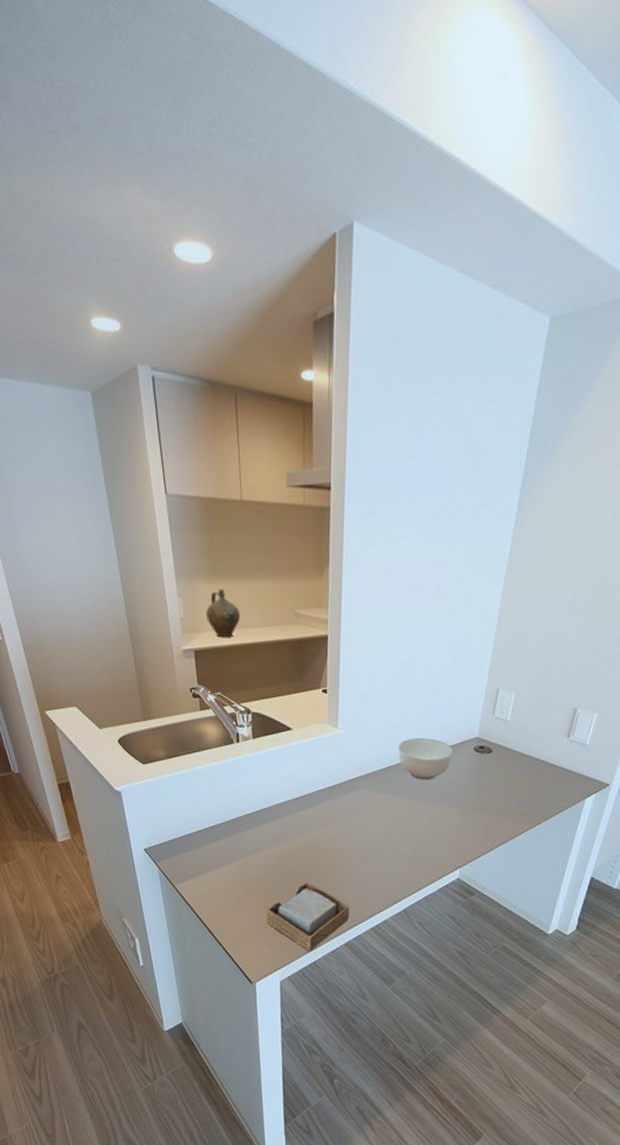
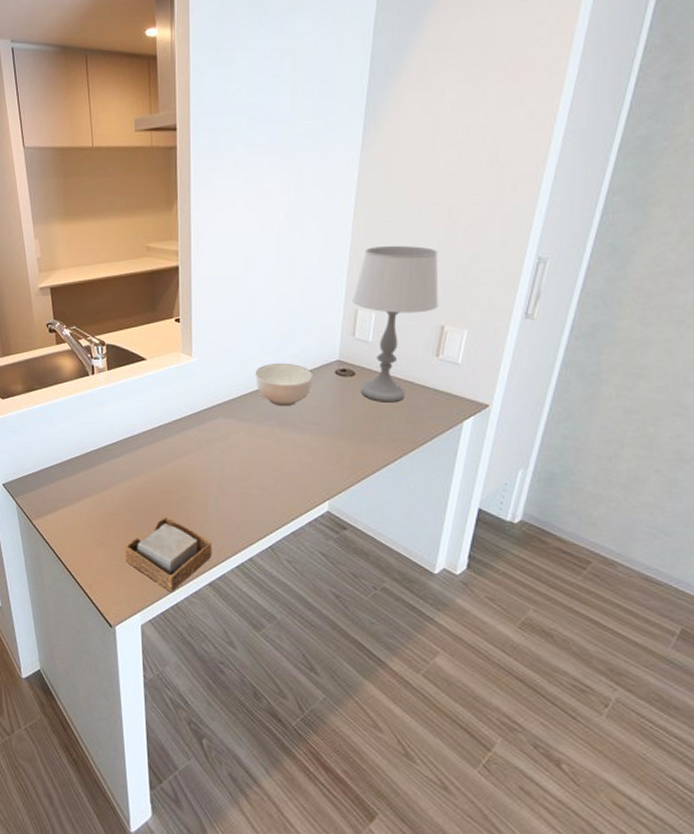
ceramic jug: present [206,588,240,637] -> none [61,228,93,273]
table lamp: none [495,626,578,780] -> present [352,245,439,403]

